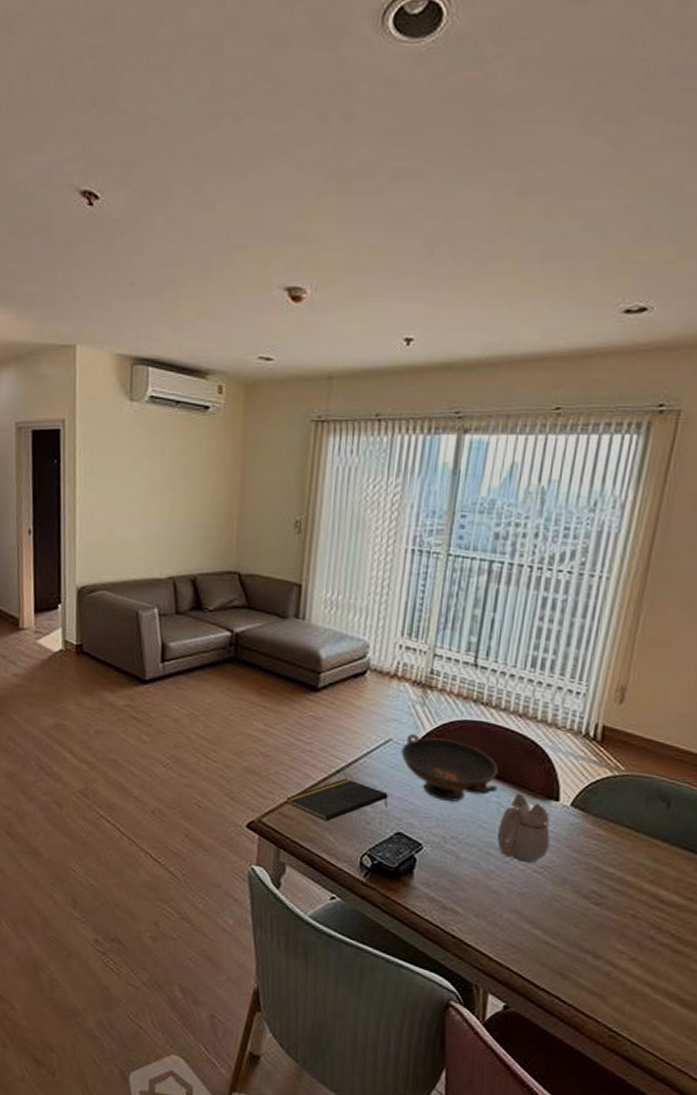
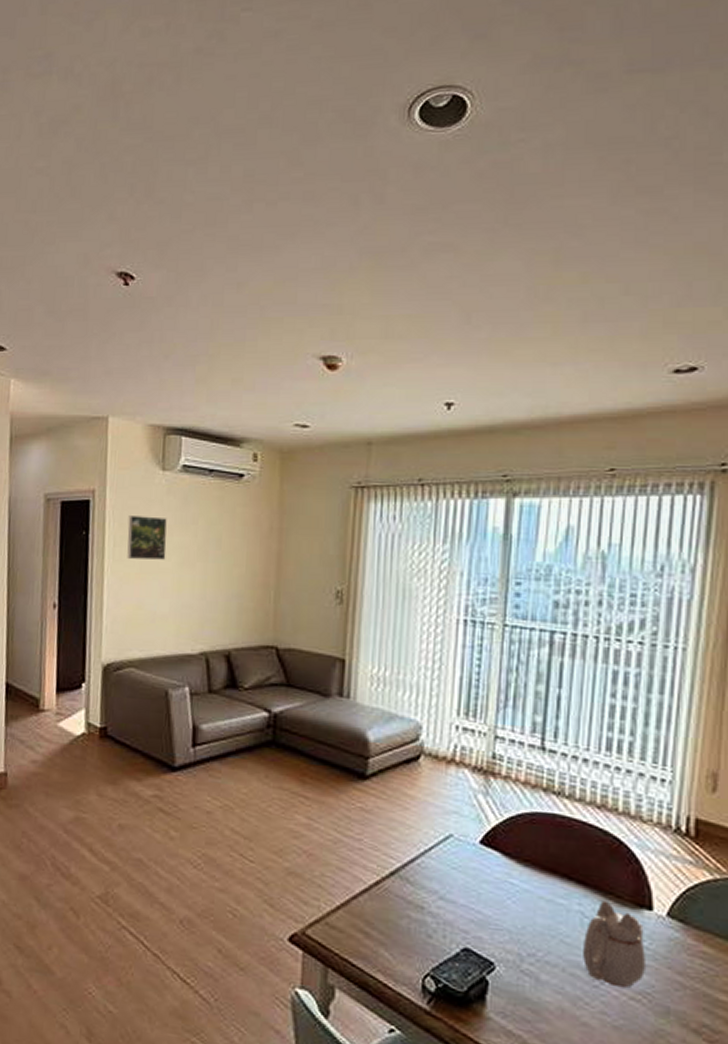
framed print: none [97,445,135,489] -> present [127,516,167,560]
notepad: present [286,778,388,822] -> none [334,882,451,935]
decorative bowl: present [401,733,498,802] -> none [464,828,579,911]

